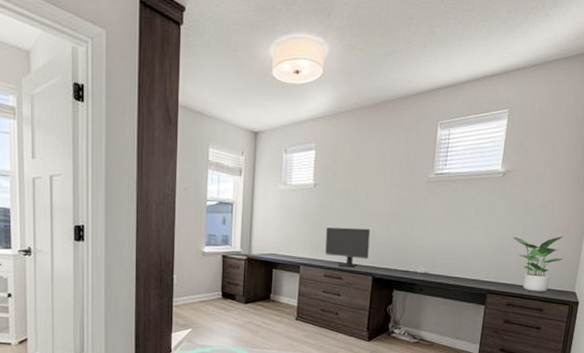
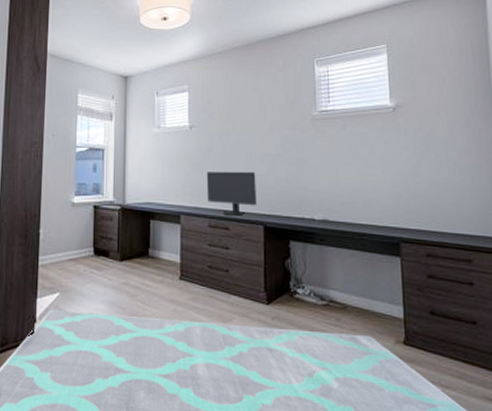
potted plant: present [512,236,564,292] -> none [417,174,482,239]

